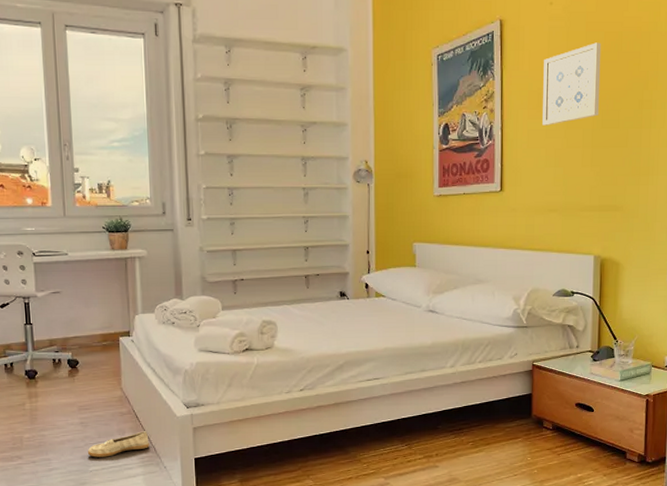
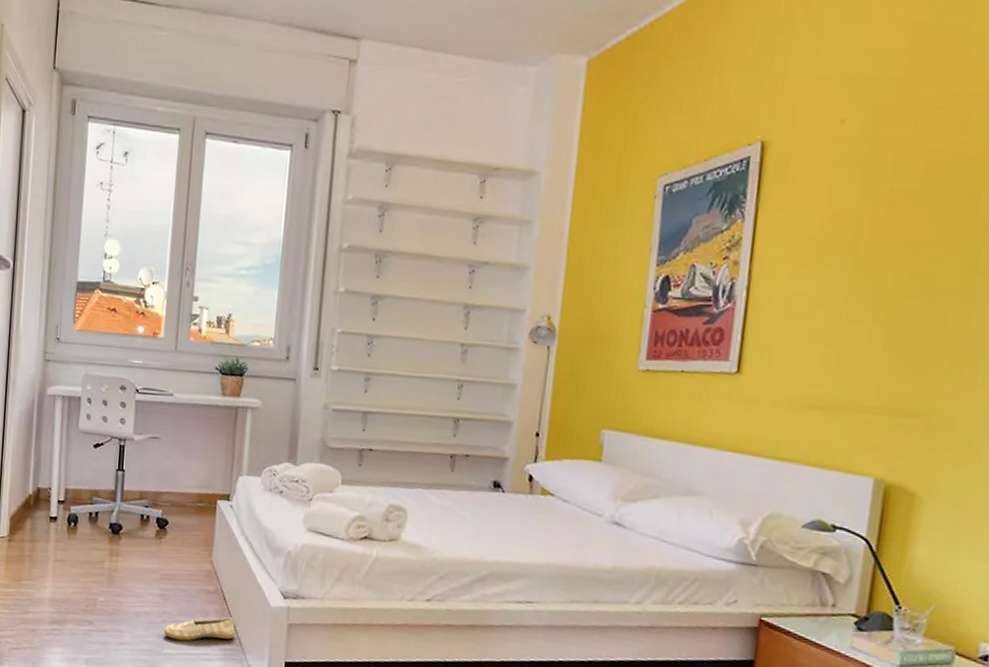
wall art: present [542,42,602,126] -> none [811,177,918,289]

